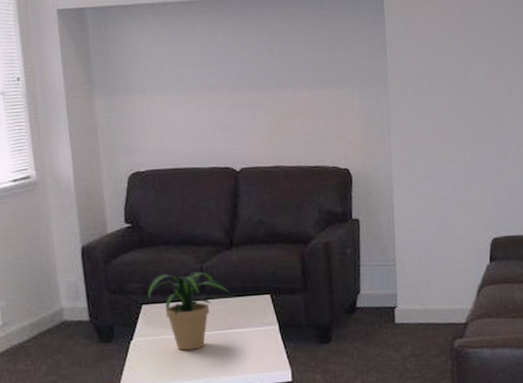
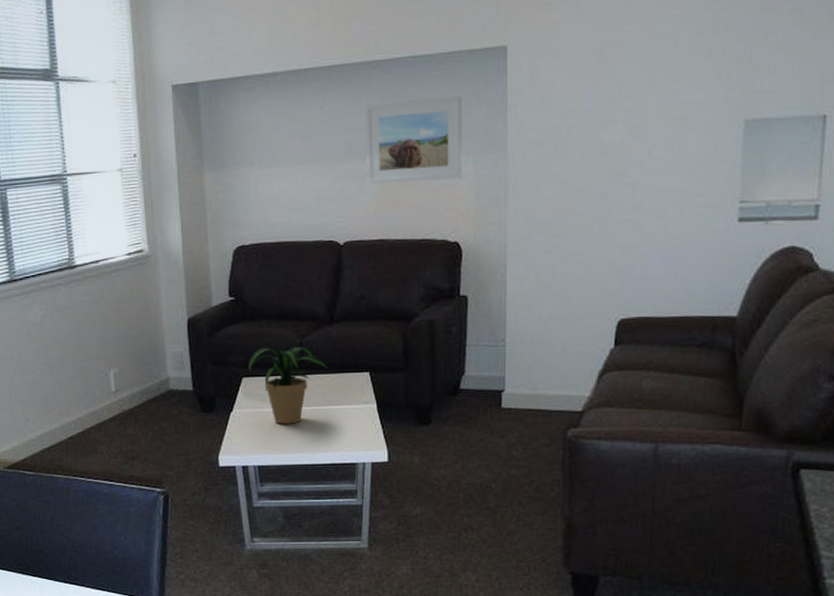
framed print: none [256,33,349,113] -> present [365,95,463,184]

